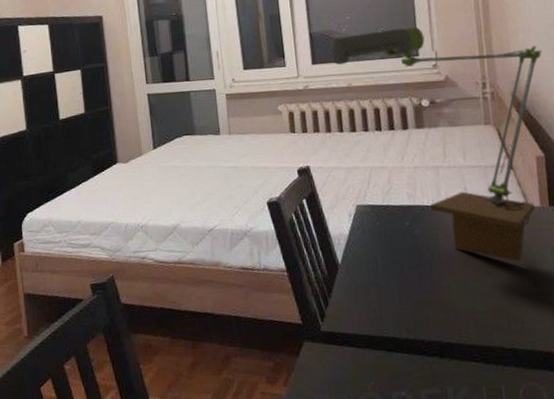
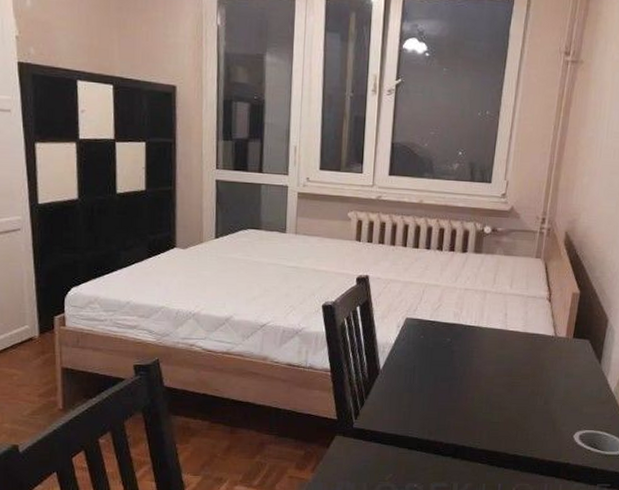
desk lamp: present [329,26,542,261] -> none [407,151,601,382]

